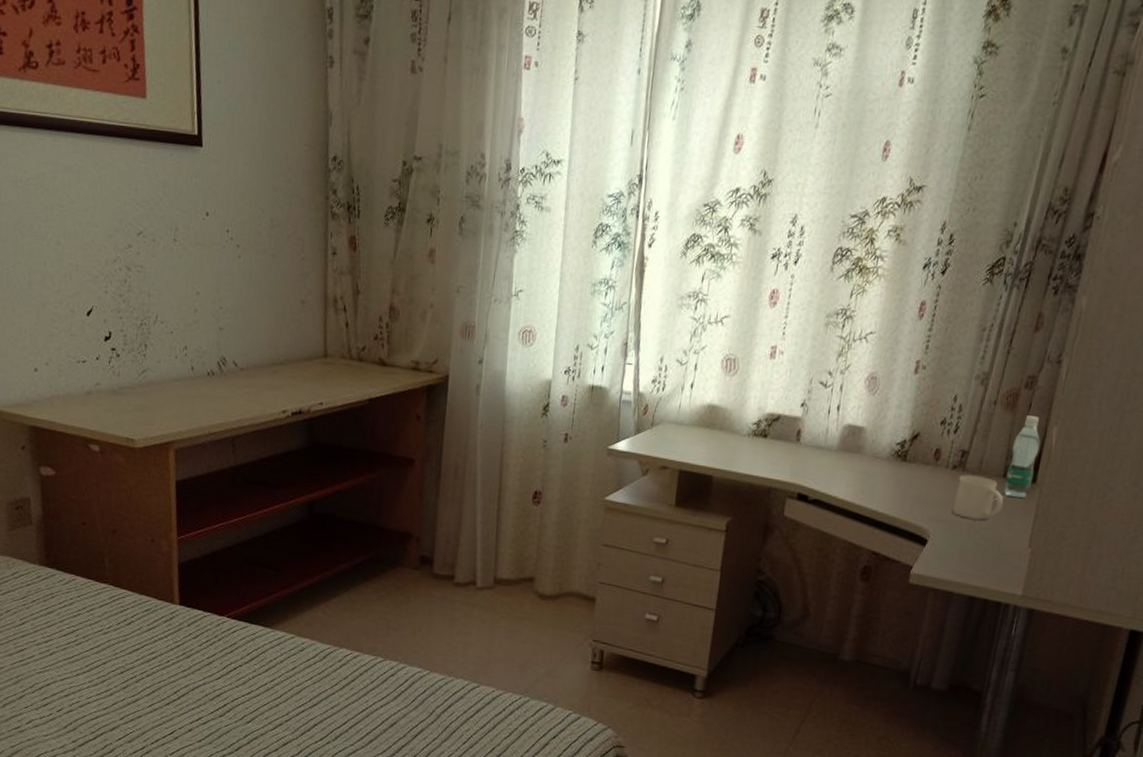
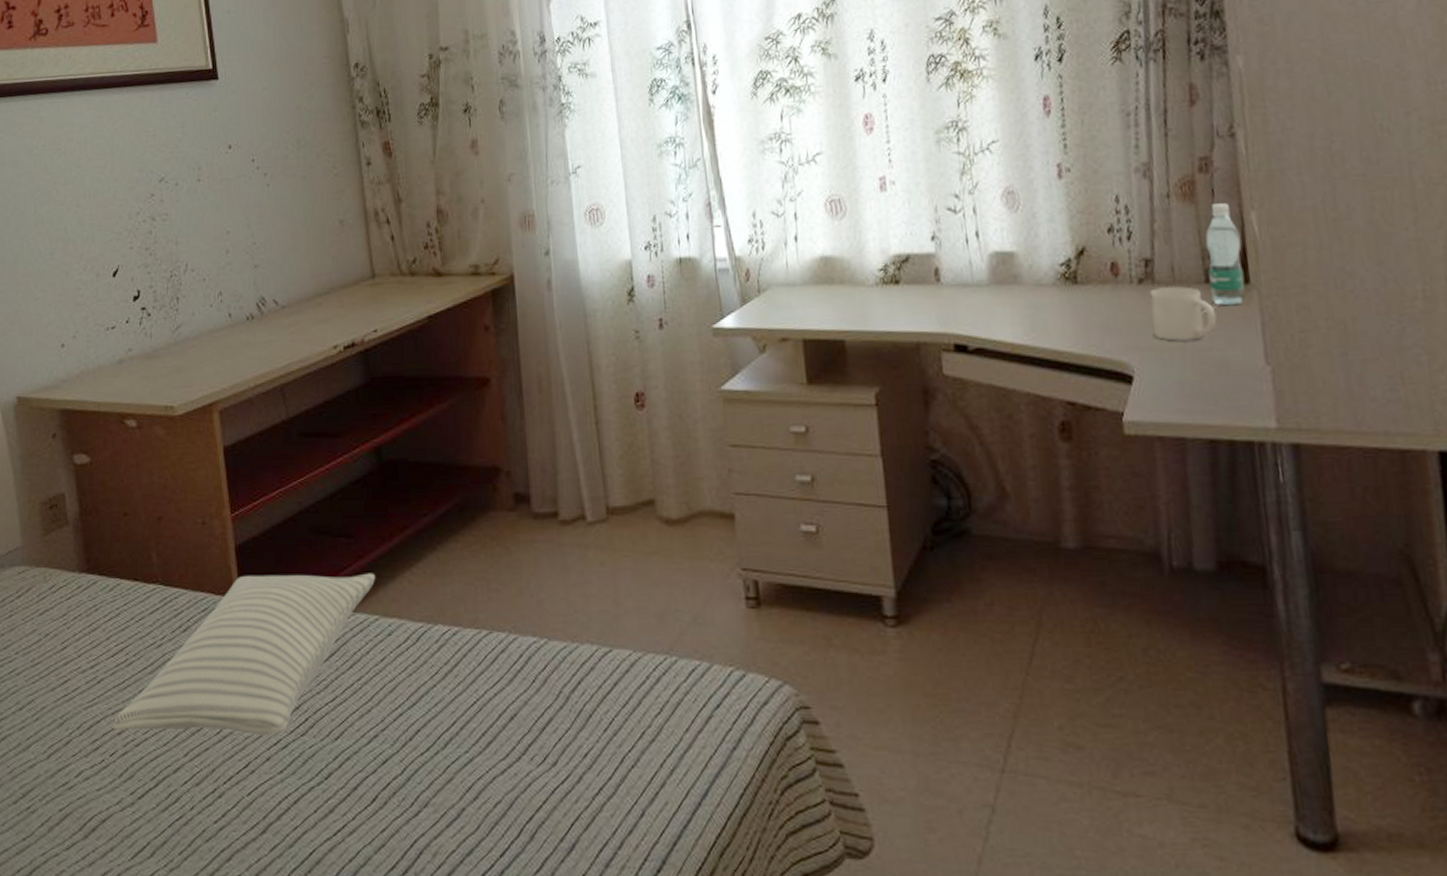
pillow: none [60,588,296,714] -> present [112,573,376,736]

